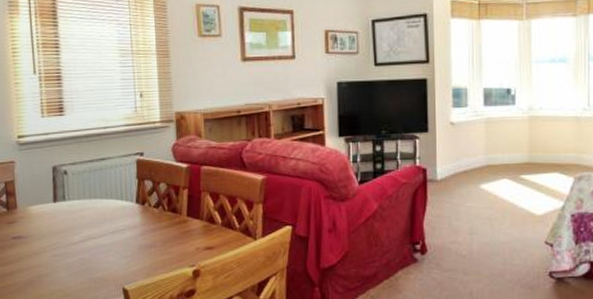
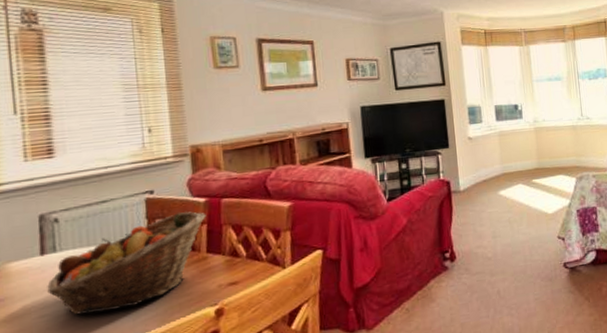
fruit basket: none [58,176,188,259] -> present [47,211,206,315]

